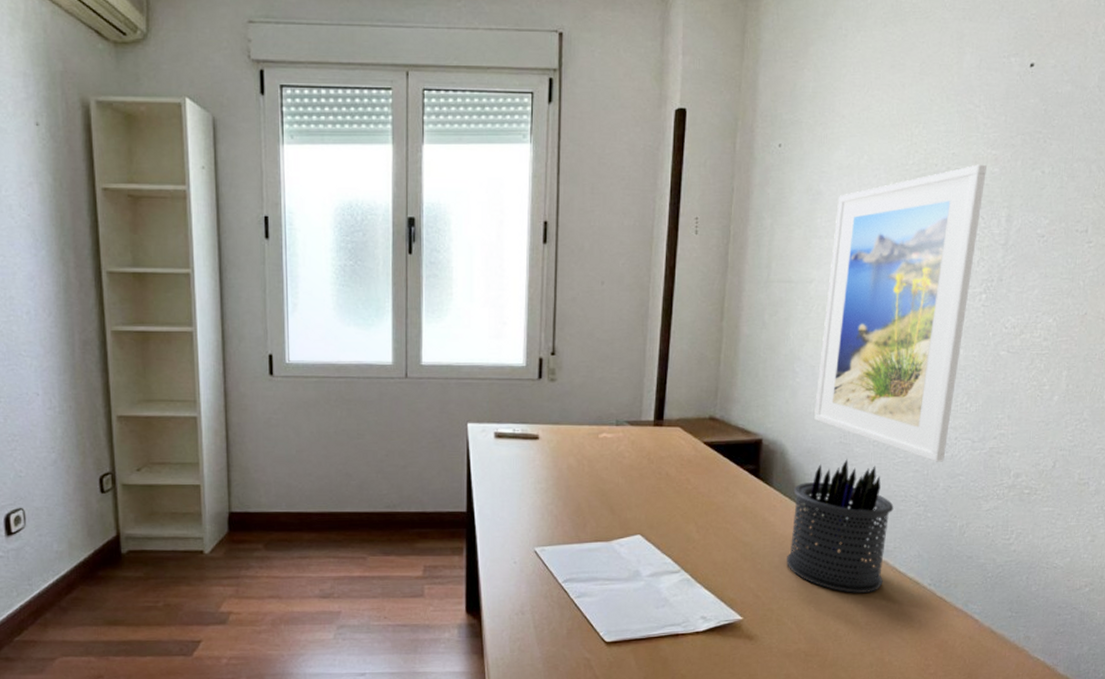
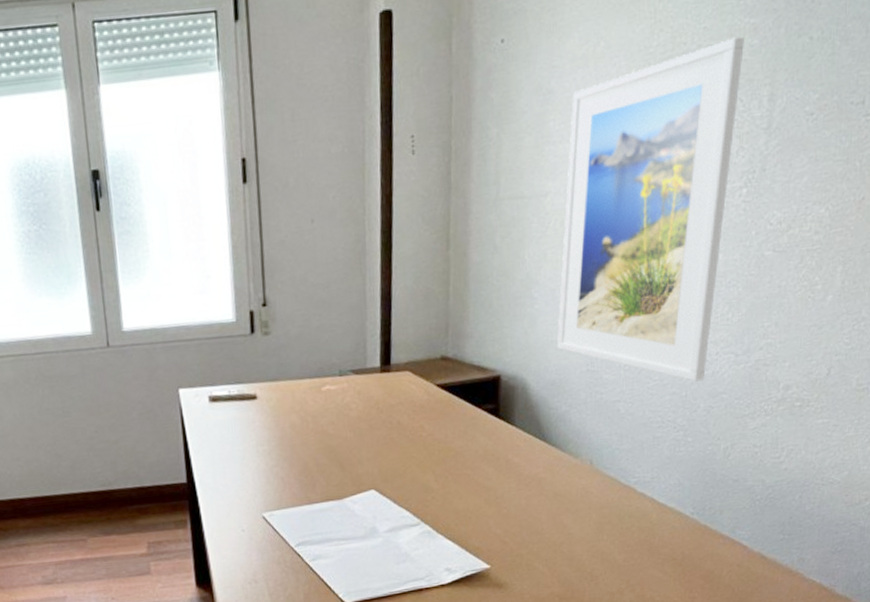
pen holder: present [786,459,894,593] -> none [533,388,650,530]

